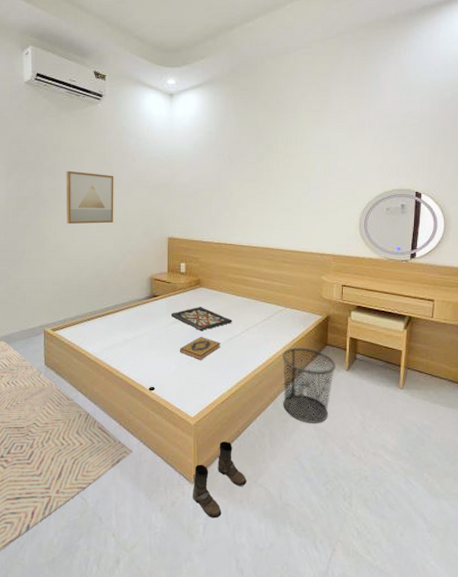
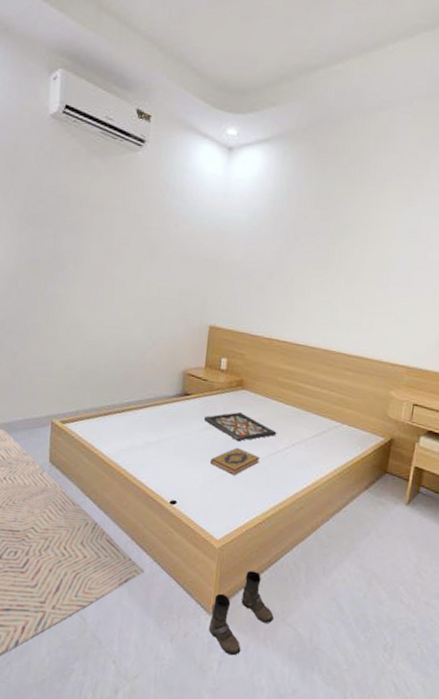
wall art: present [66,170,114,225] -> none [88,231,151,301]
waste bin: present [282,347,336,423] -> none [326,471,395,562]

